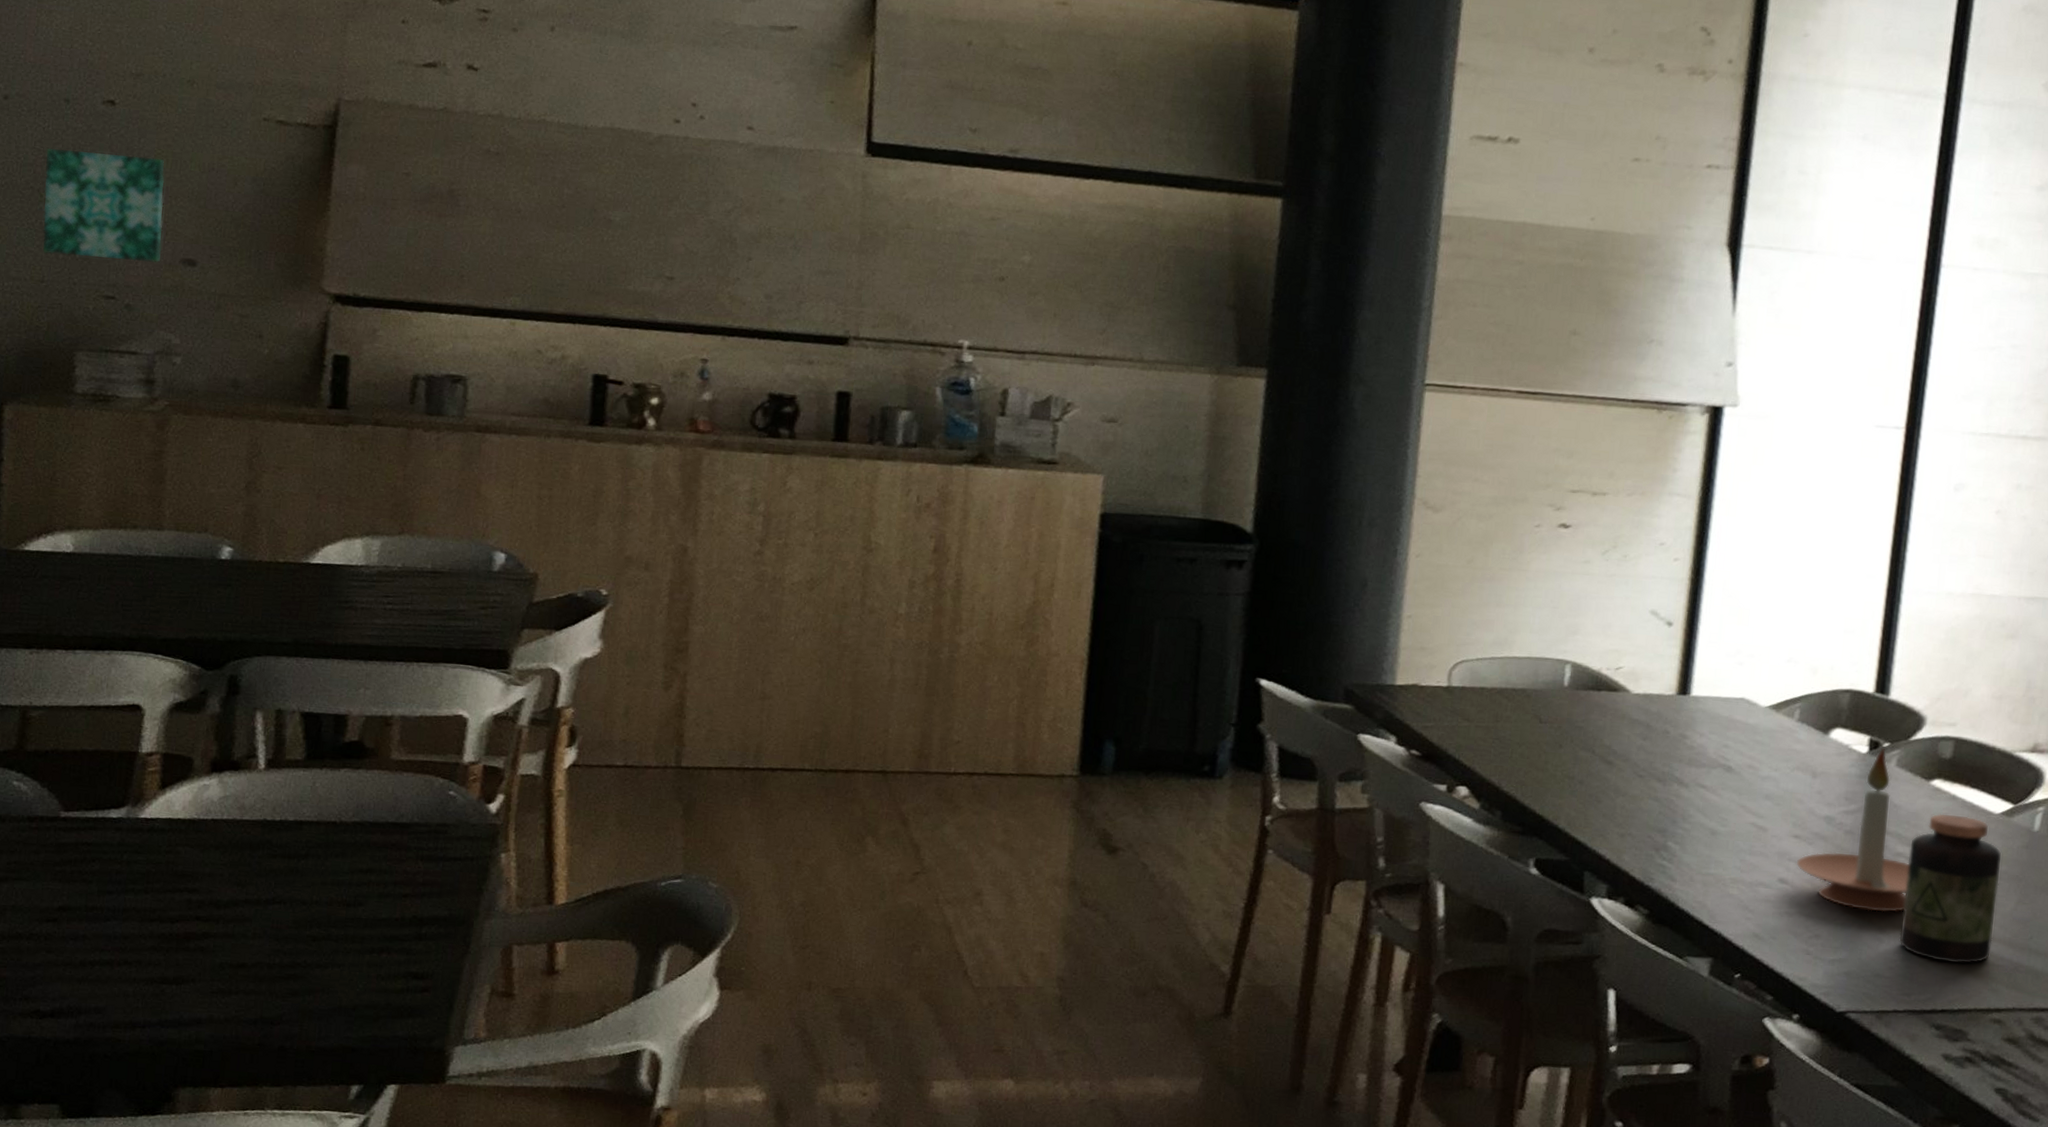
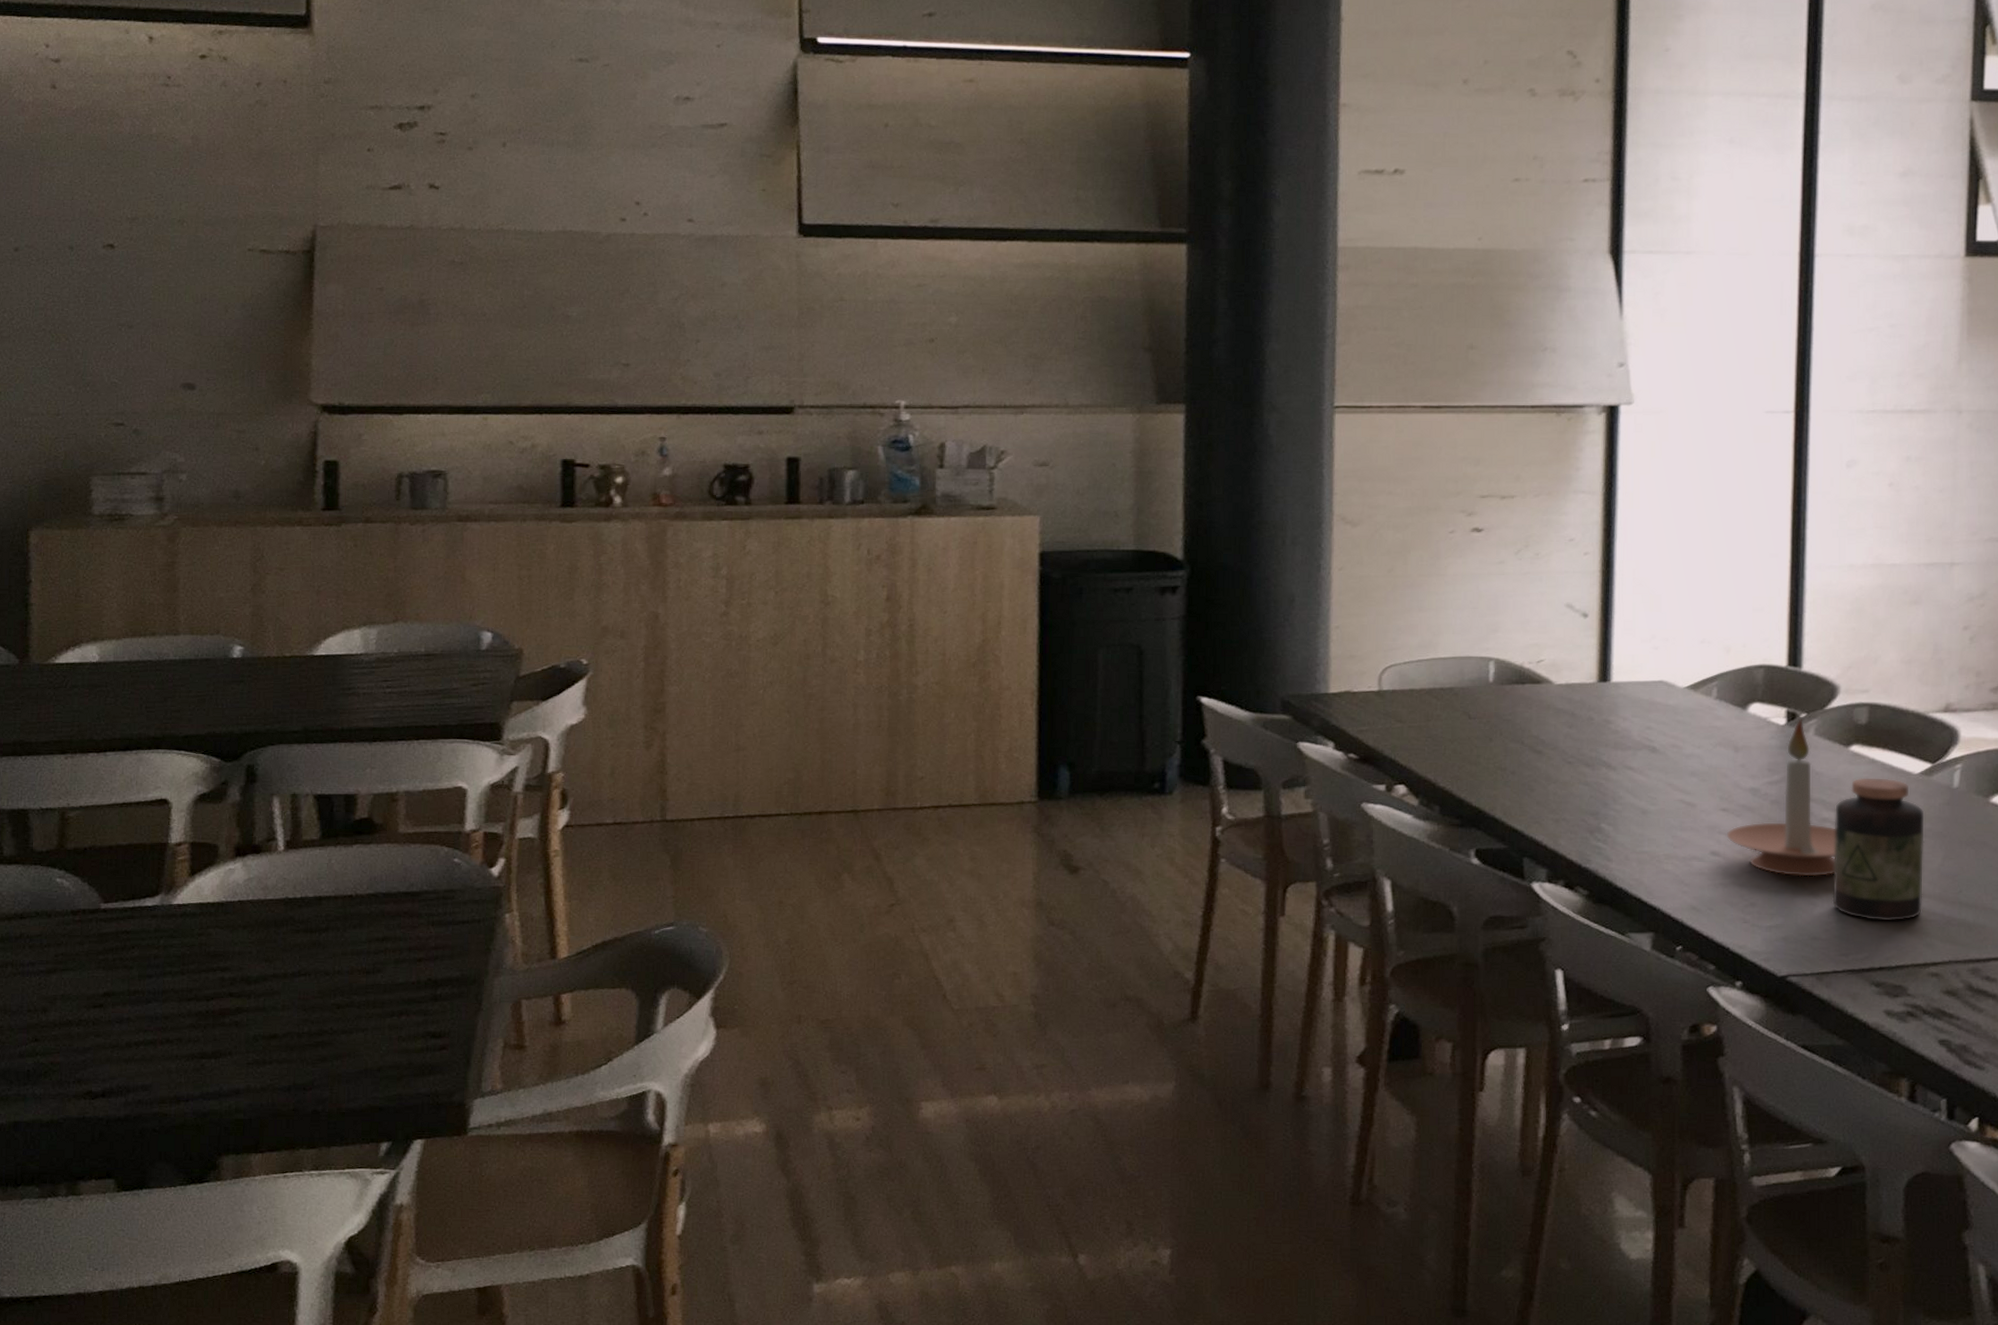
wall art: present [42,148,165,262] -> none [54,293,164,390]

